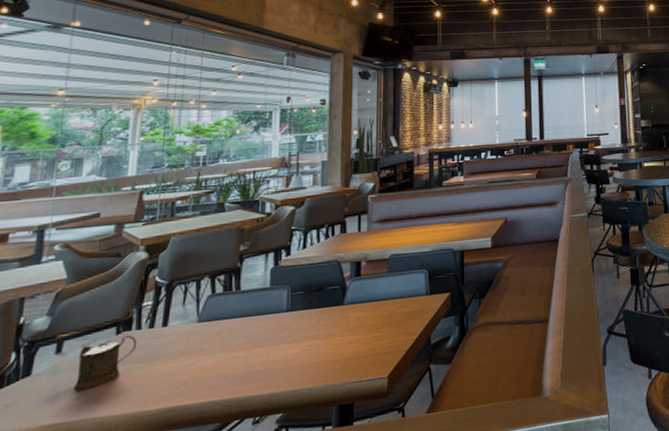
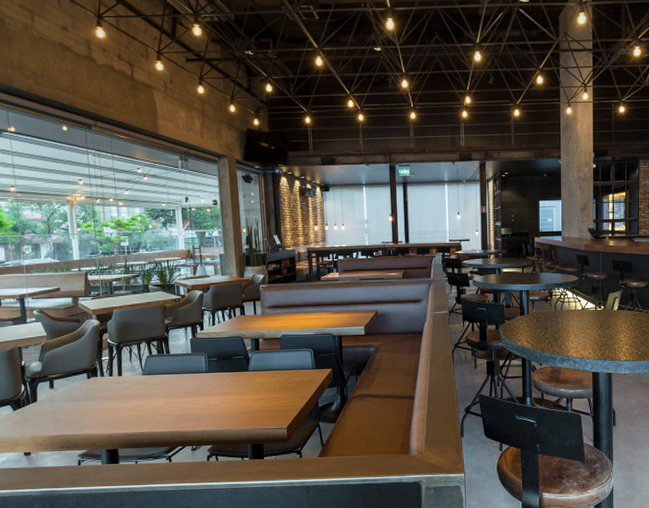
beer mug: present [73,335,138,391] -> none [65,380,103,415]

